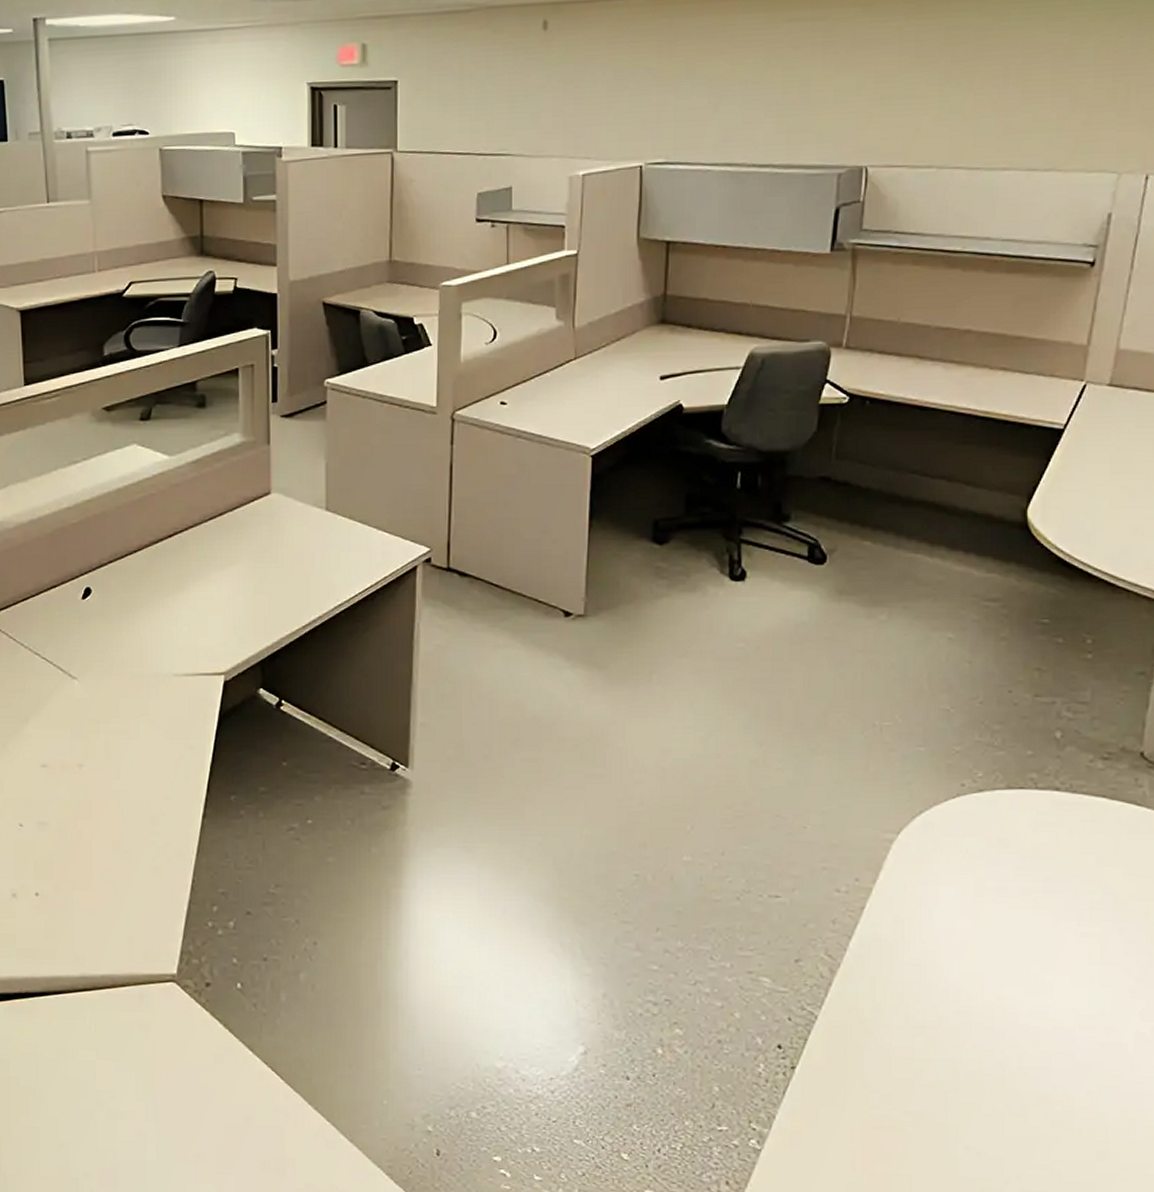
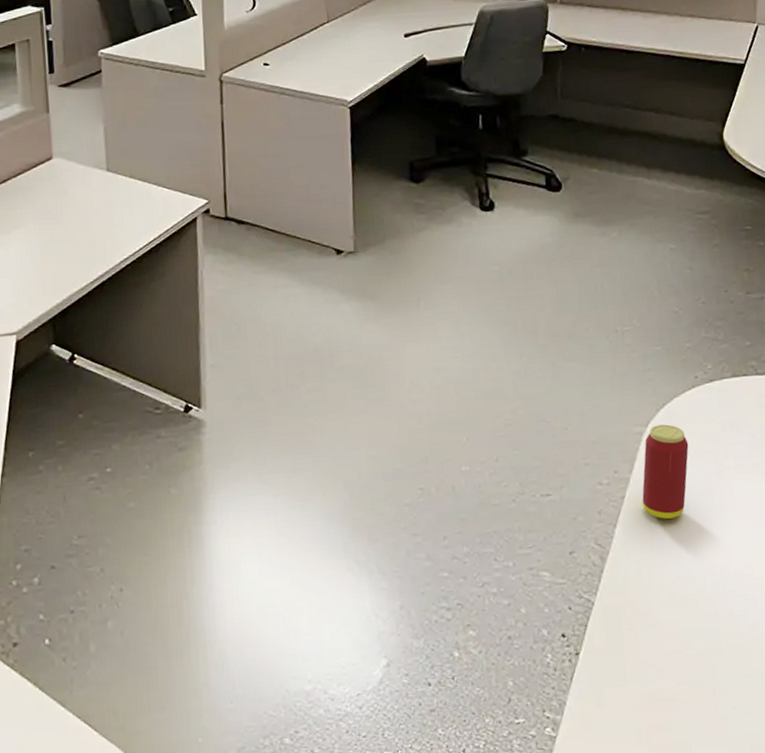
beverage can: none [885,834,945,937] -> present [642,424,689,519]

